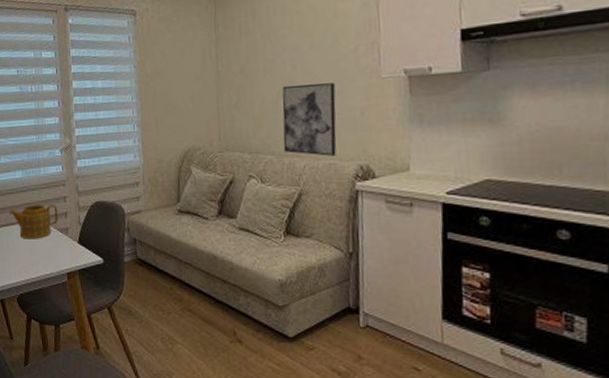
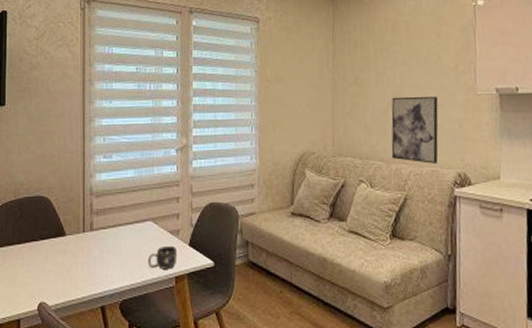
teapot: present [8,204,58,239] -> none [116,205,169,241]
mug: none [40,243,68,266] -> present [148,245,178,269]

